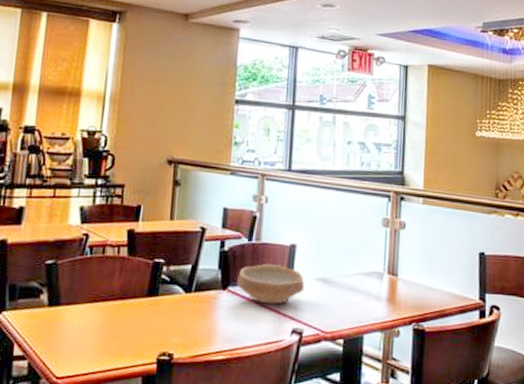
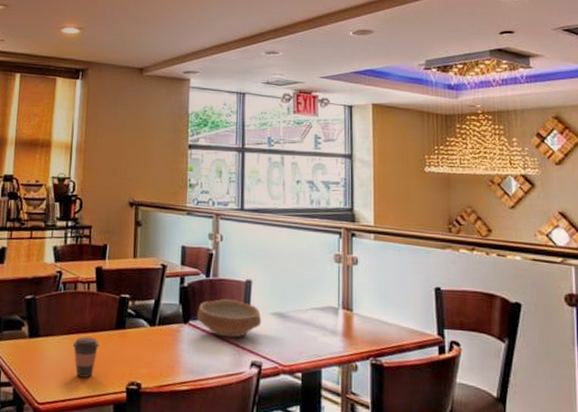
coffee cup: none [98,305,129,349] -> present [72,337,100,378]

